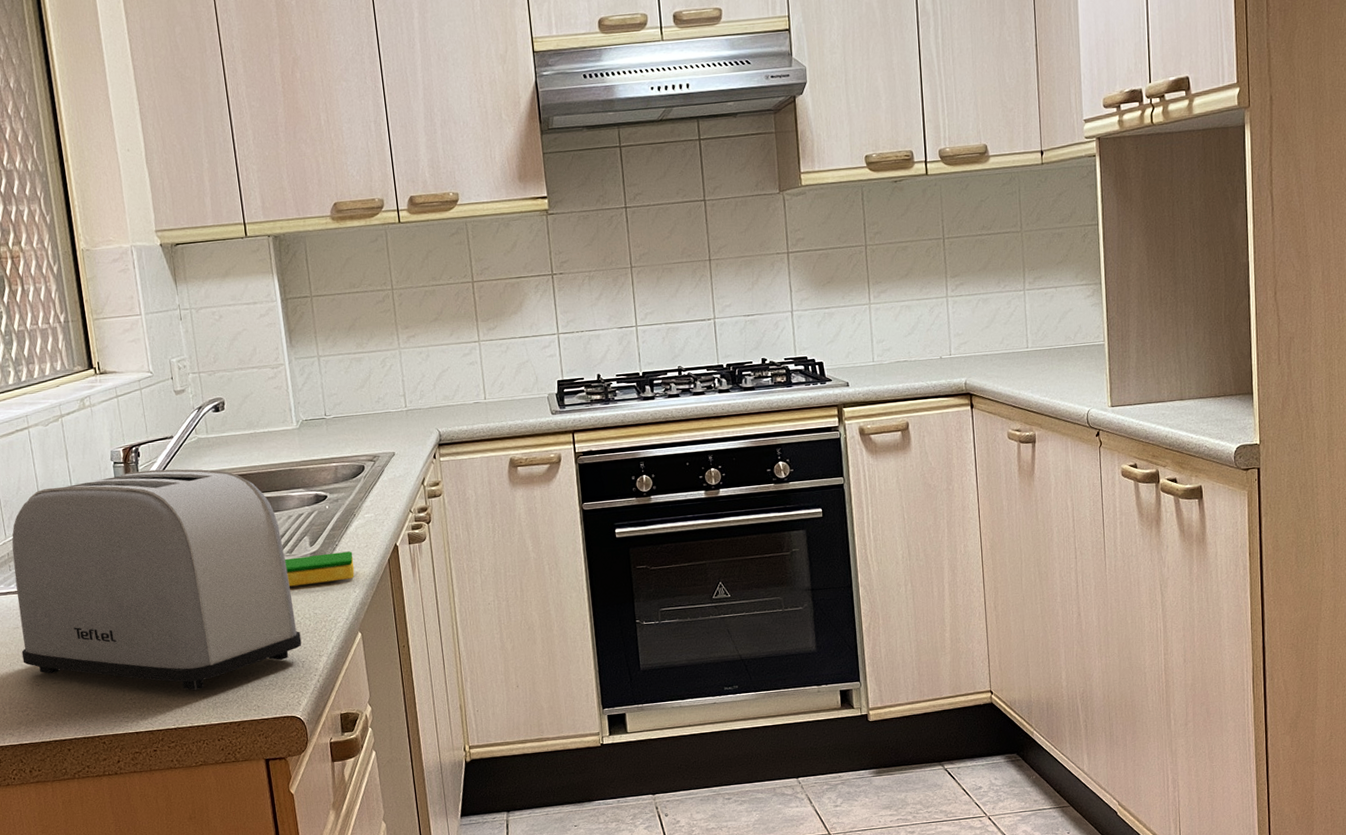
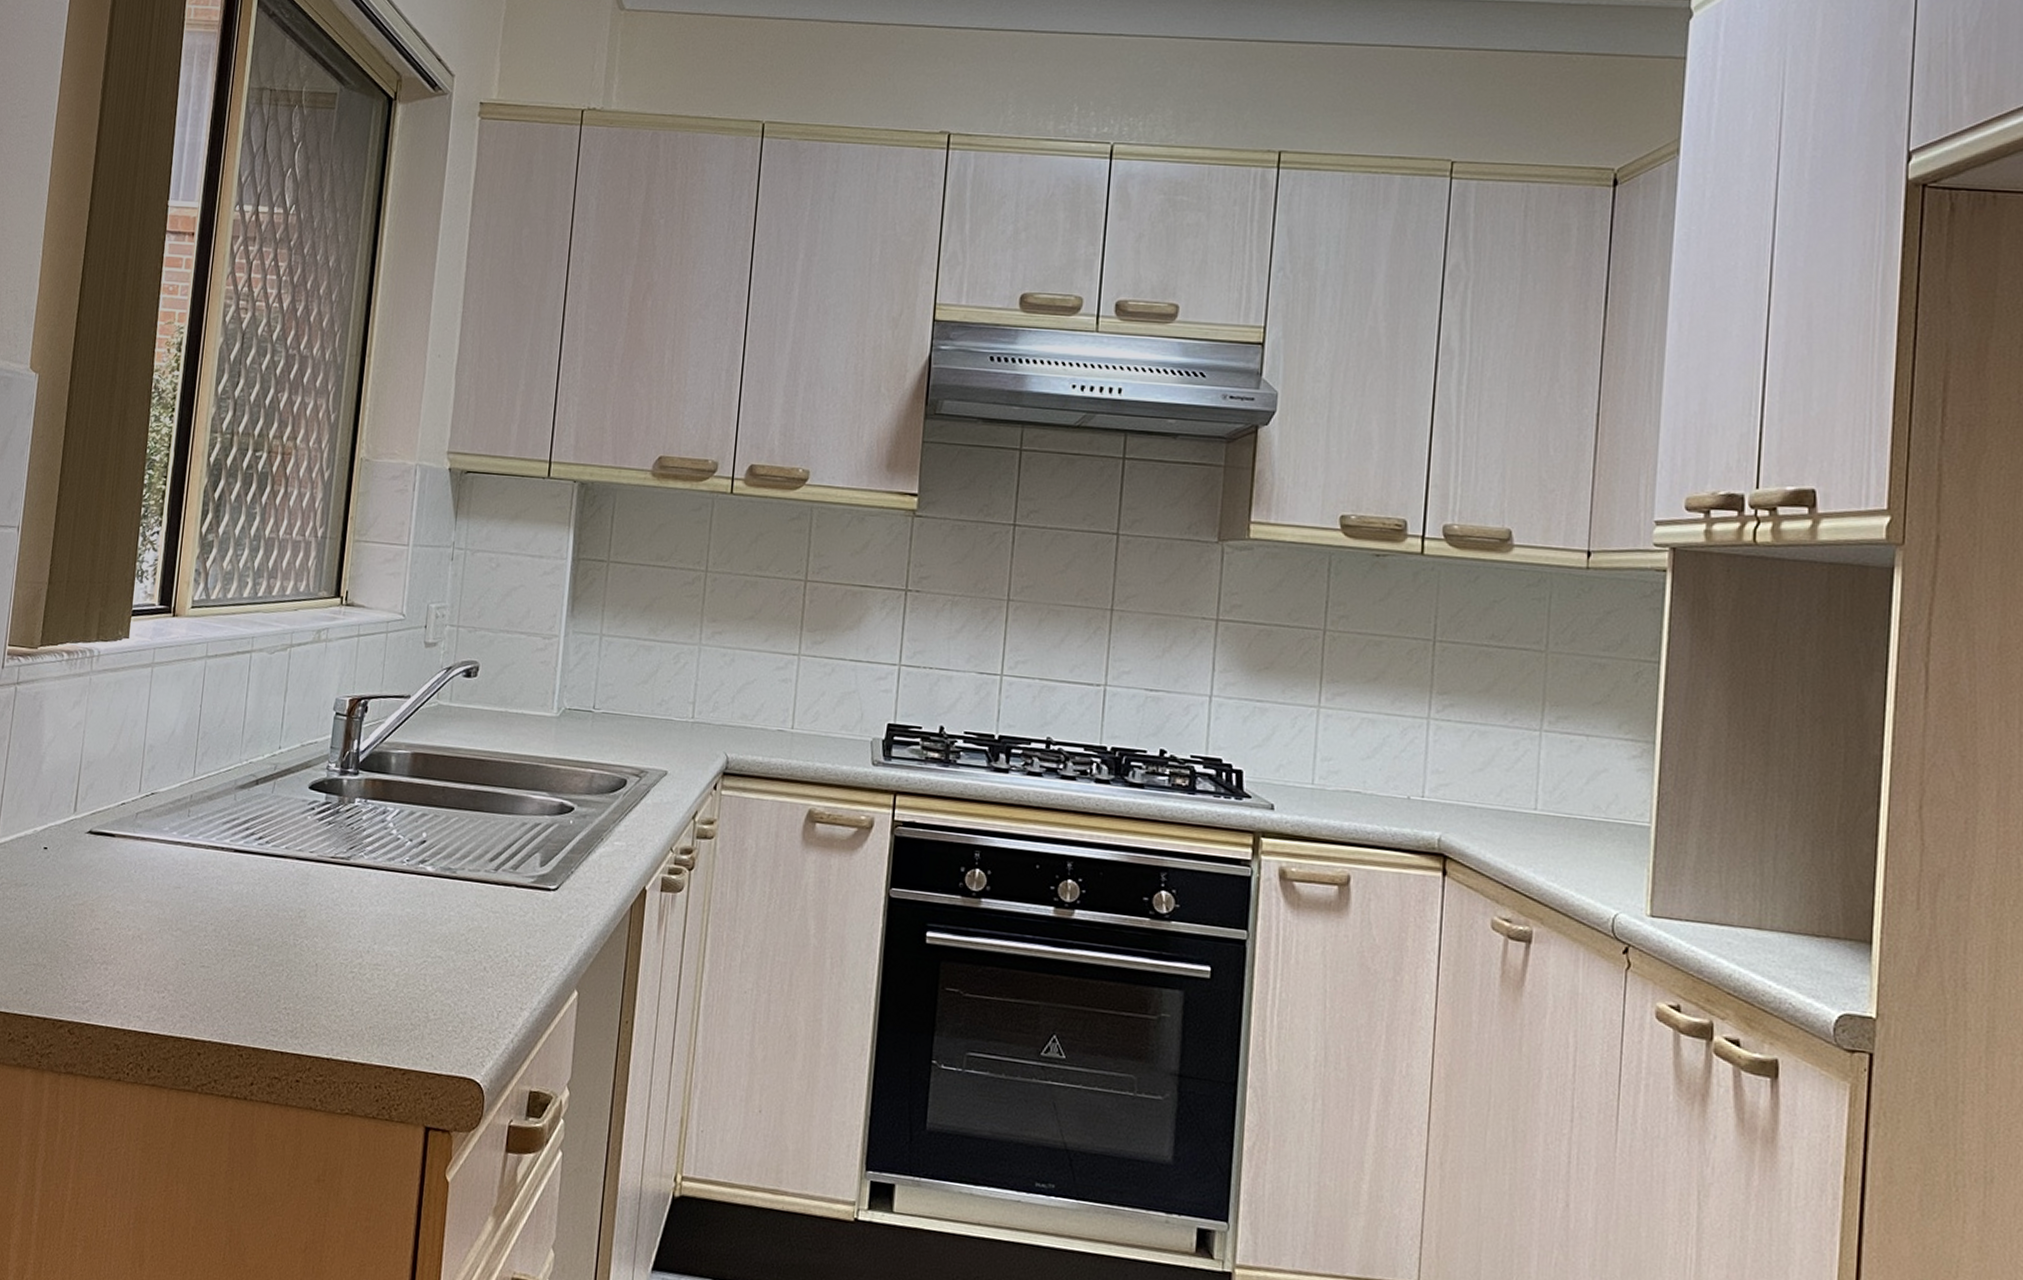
toaster: present [12,469,302,691] -> none [174,727,509,1017]
dish sponge: present [284,551,355,587] -> none [503,875,590,919]

